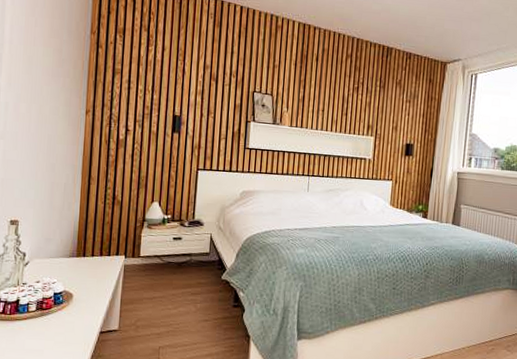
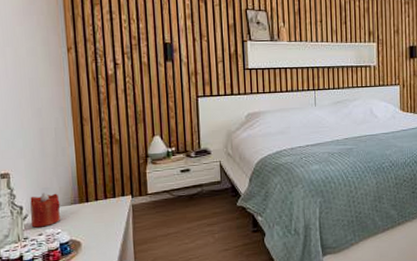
candle: none [30,243,60,275] -> present [30,193,61,228]

